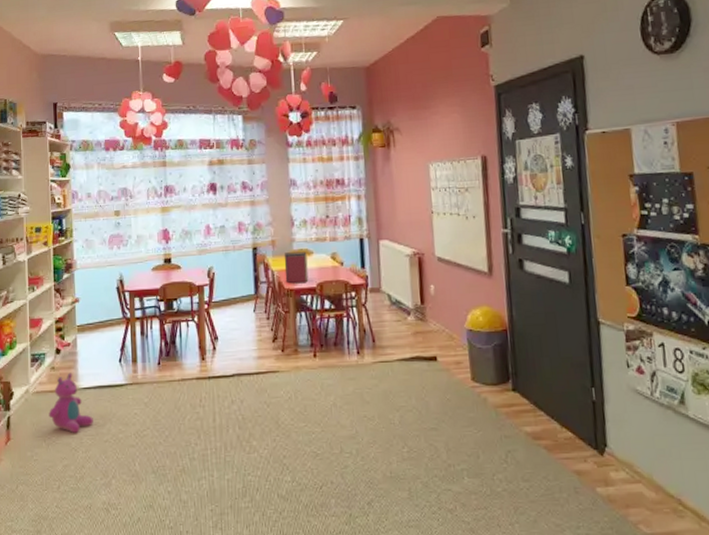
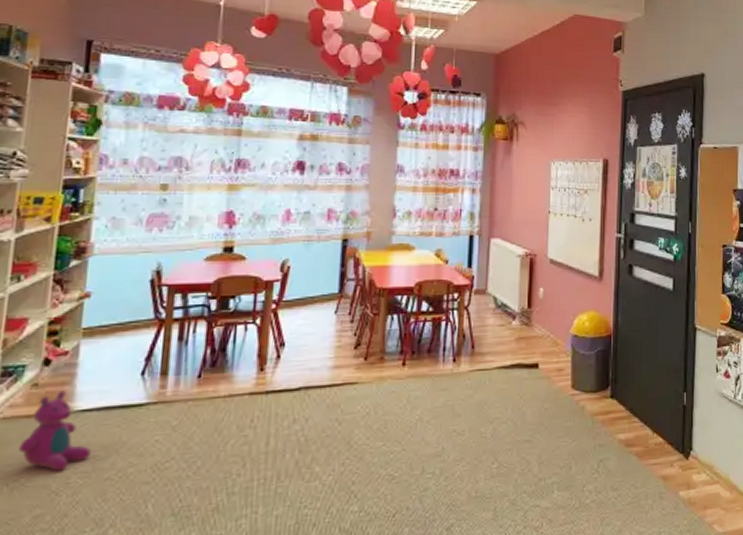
books: present [284,251,309,284] -> none [378,246,408,282]

